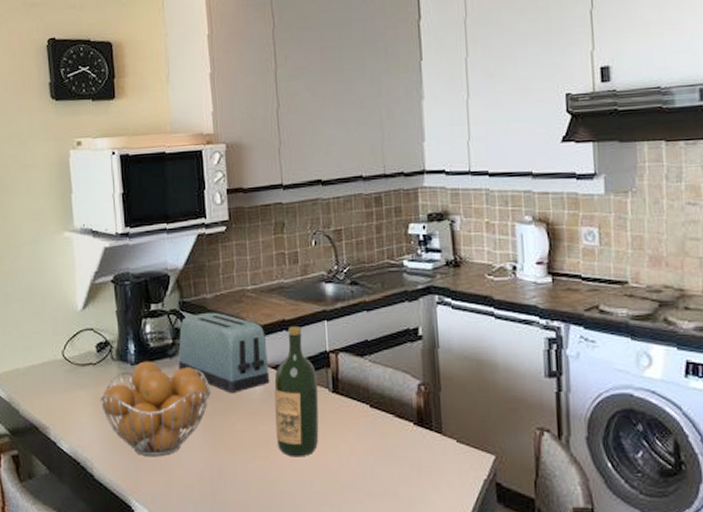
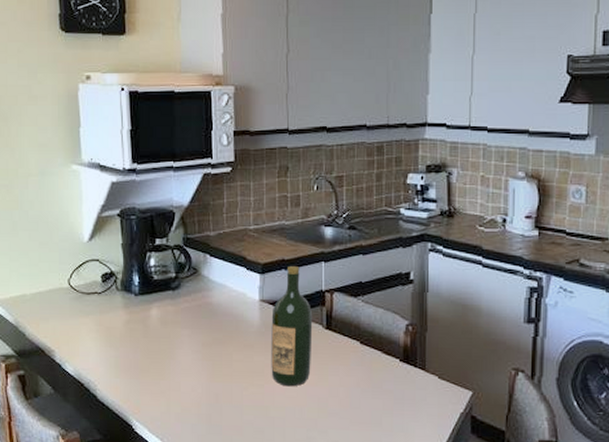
fruit basket: present [100,361,211,457] -> none [104,292,211,382]
toaster: present [178,312,270,392] -> none [181,249,267,325]

